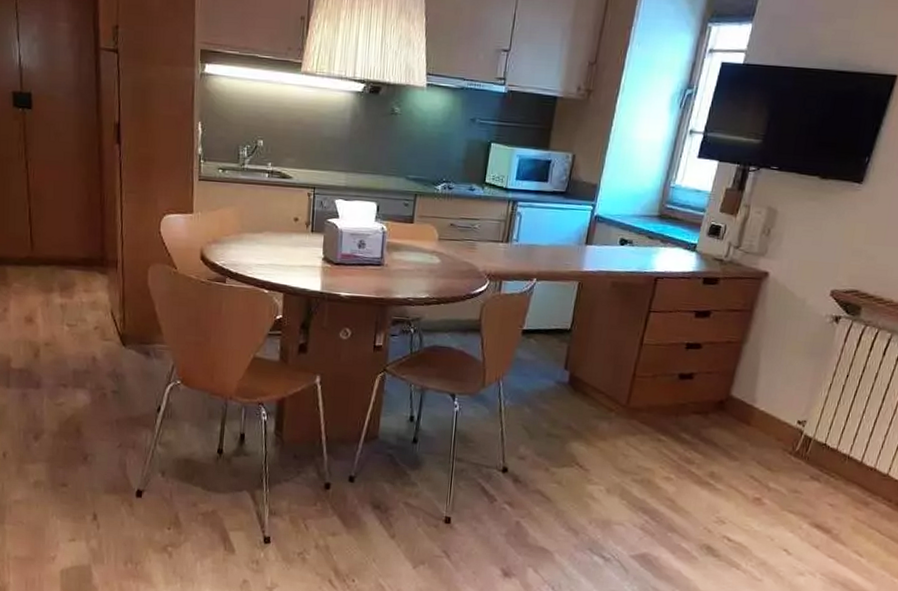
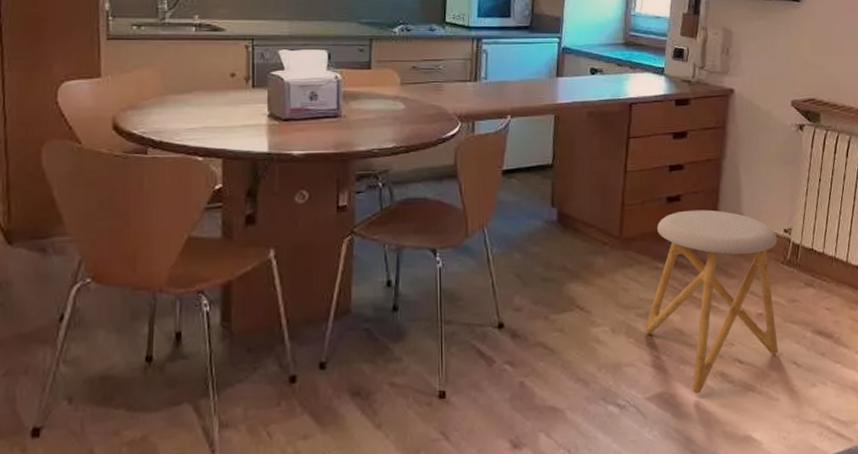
stool: none [637,389,790,561] -> present [644,209,779,394]

